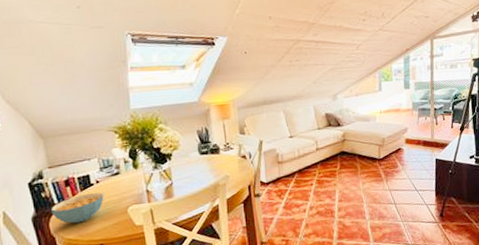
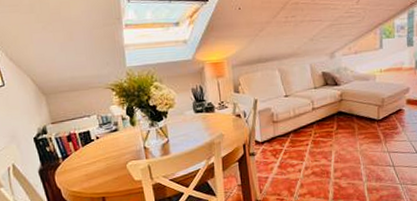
cereal bowl: present [50,192,104,224] -> none [55,147,104,177]

